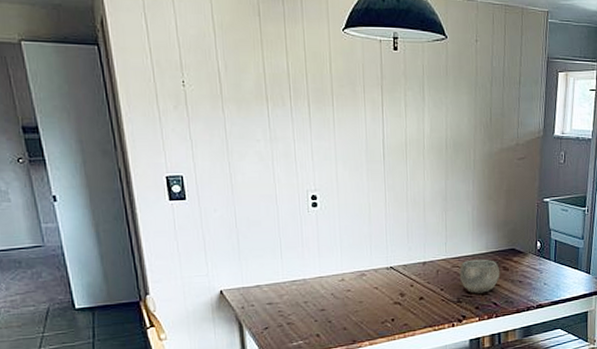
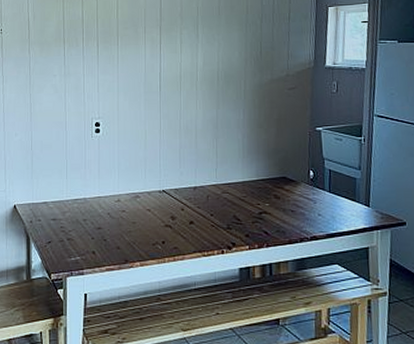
bowl: present [459,259,500,293] -> none [229,186,271,221]

